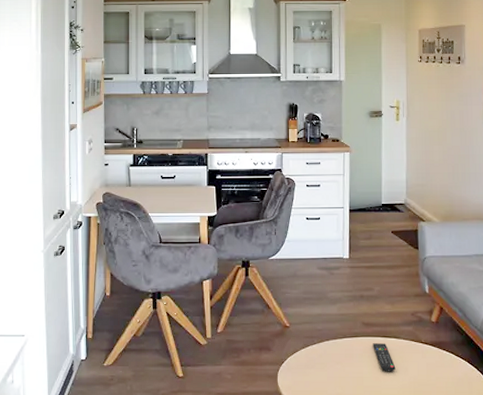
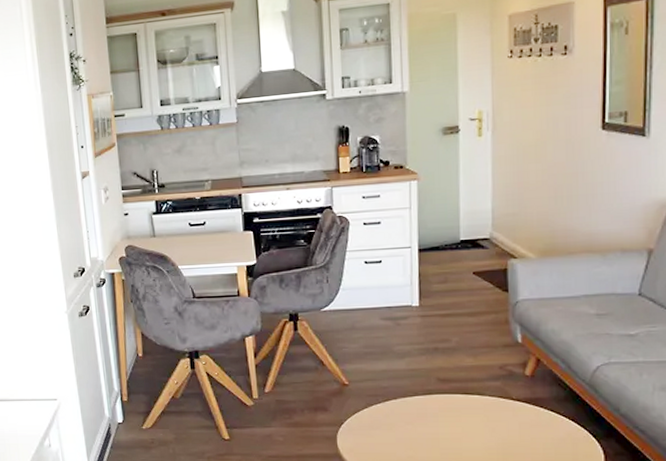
remote control: present [373,343,396,372] -> none [451,401,480,433]

